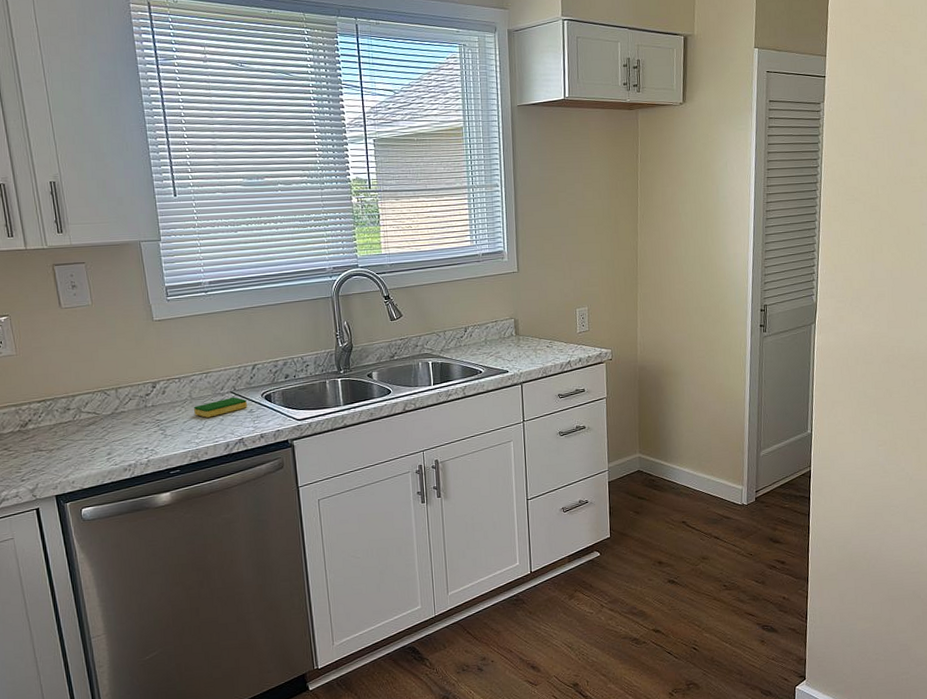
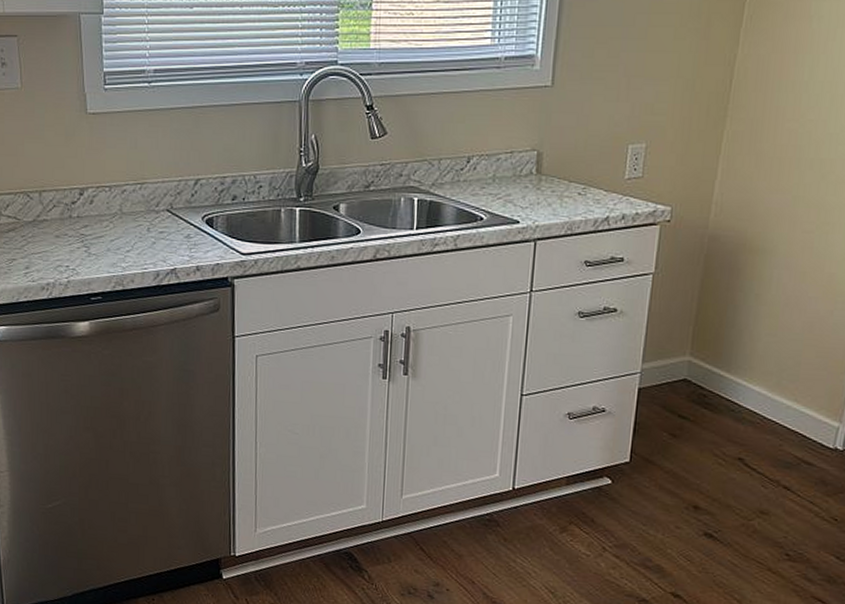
dish sponge: present [194,397,247,418] -> none [123,216,184,238]

